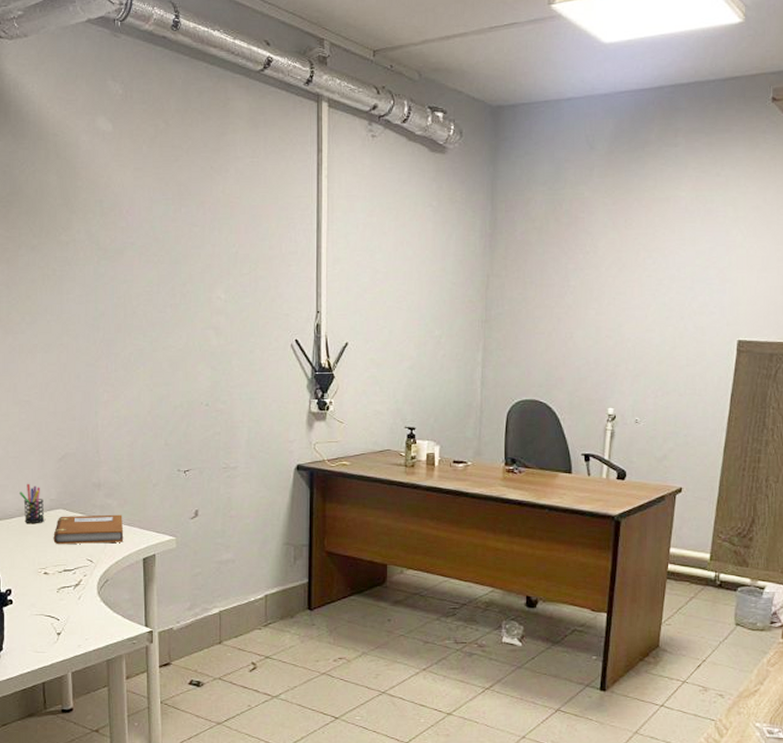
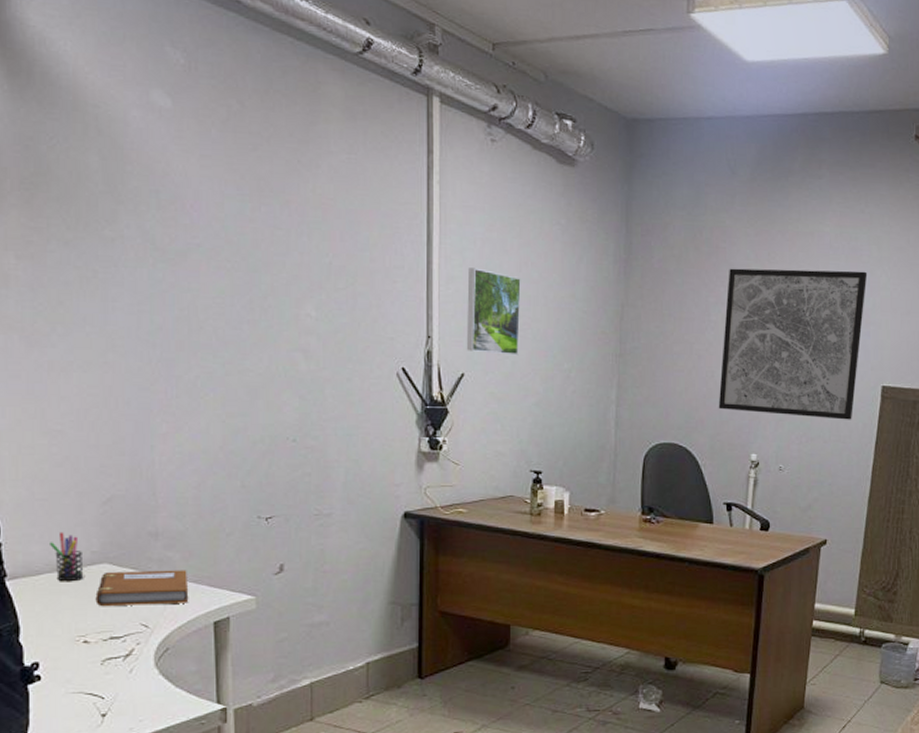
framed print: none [350,249,397,325] -> present [466,268,521,356]
wall art: none [577,231,723,374] -> present [718,268,868,420]

